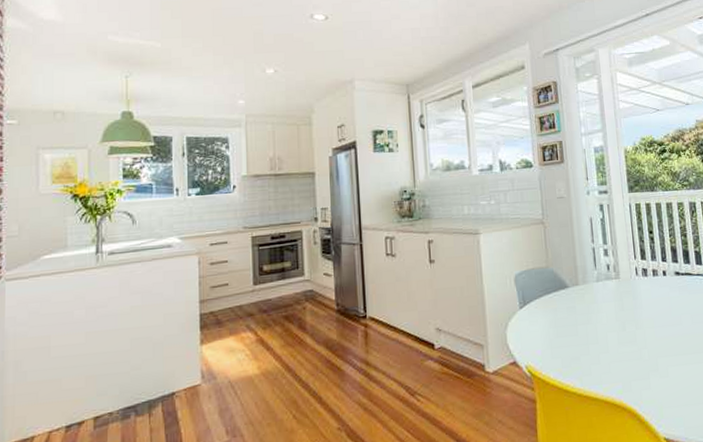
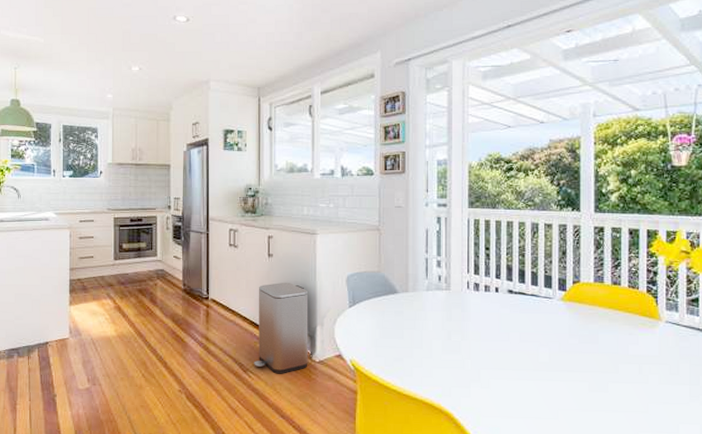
pedal bin: none [422,289,482,393] -> present [254,283,309,374]

